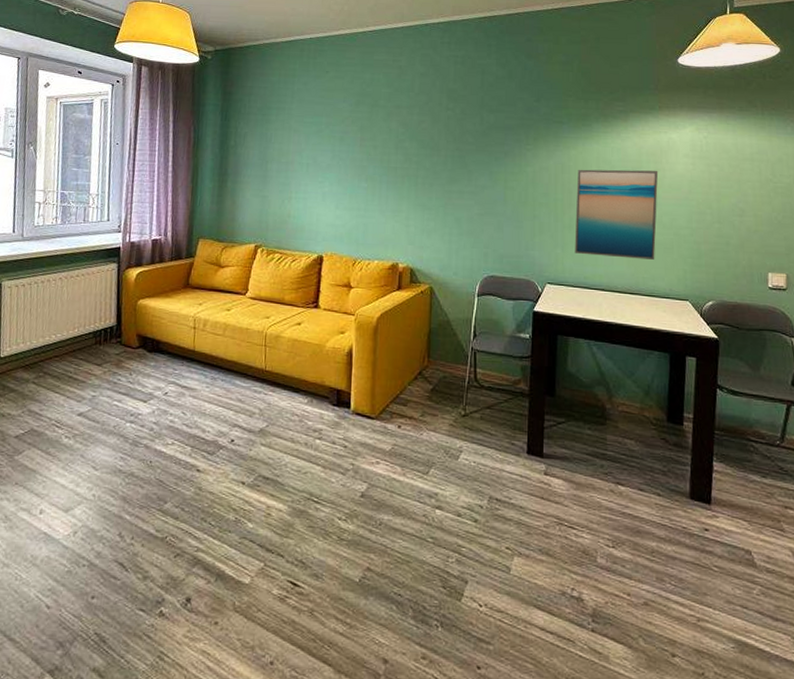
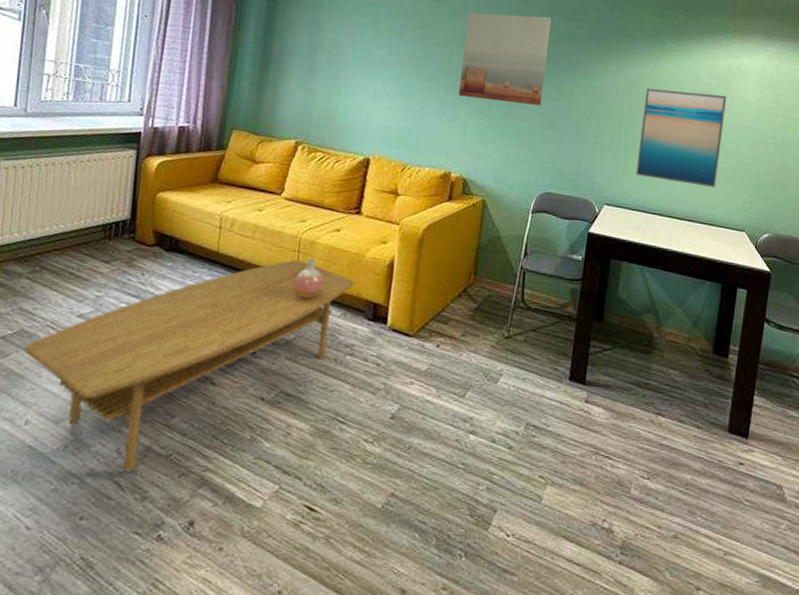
coffee table: none [35,353,318,554] -> present [24,259,354,472]
vase: none [262,351,291,390] -> present [292,258,325,300]
wall art: none [399,110,481,195] -> present [458,13,552,106]

